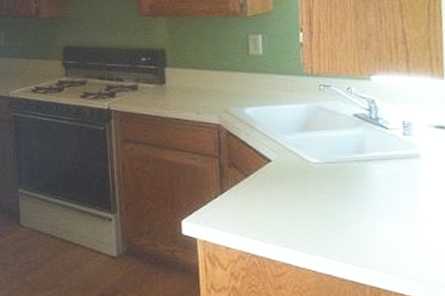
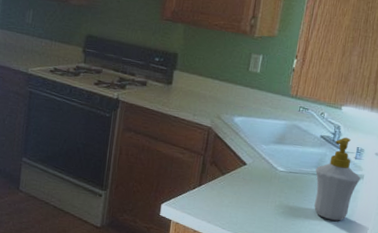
soap bottle: none [356,112,417,214] -> present [314,137,361,221]

